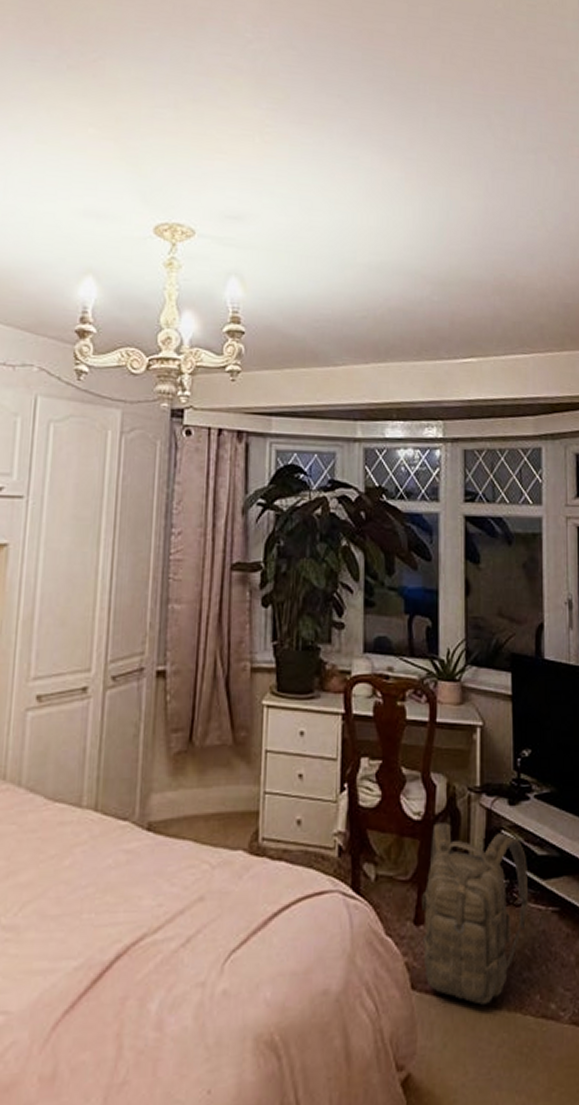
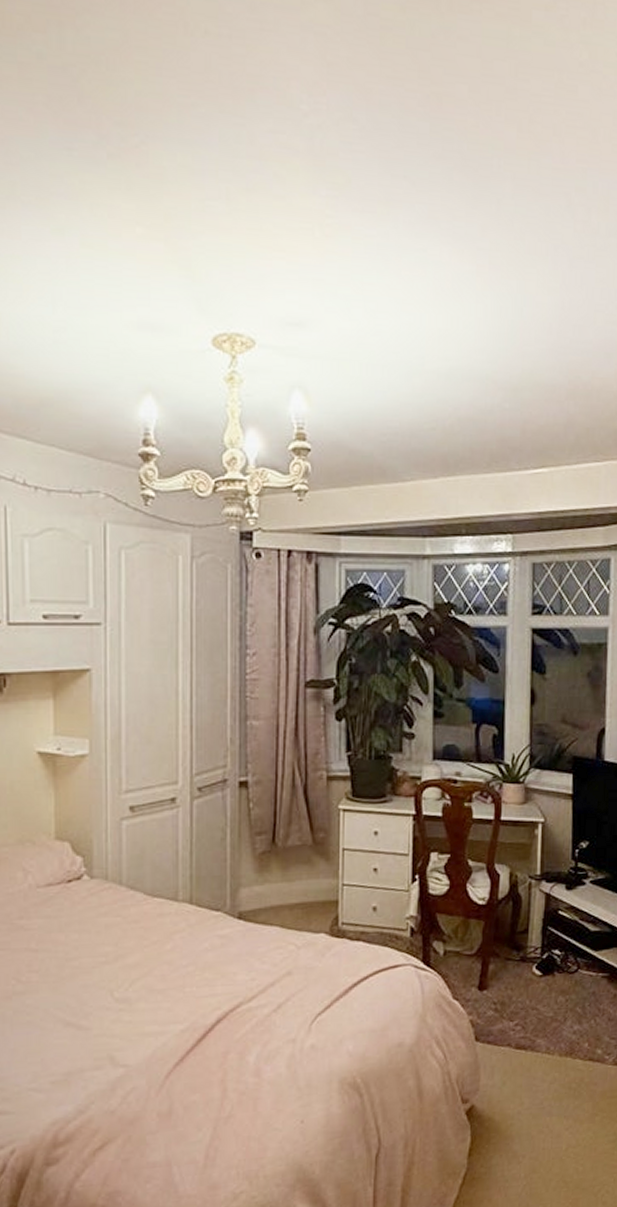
backpack: present [422,823,529,1005] -> none [485,906,582,1052]

